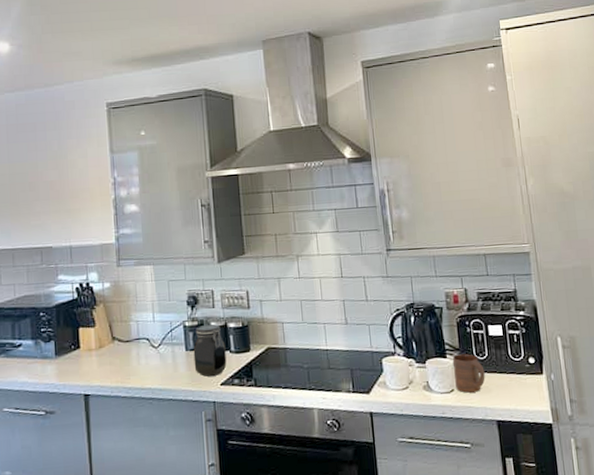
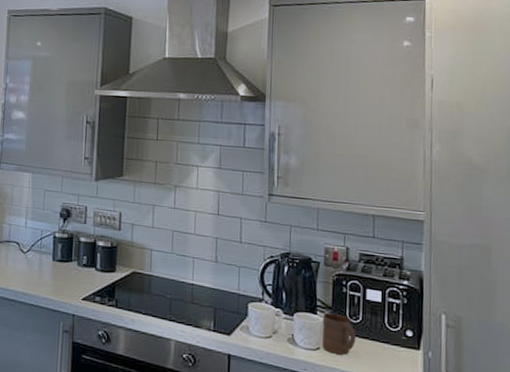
jar: present [193,324,227,377] -> none [59,239,92,290]

